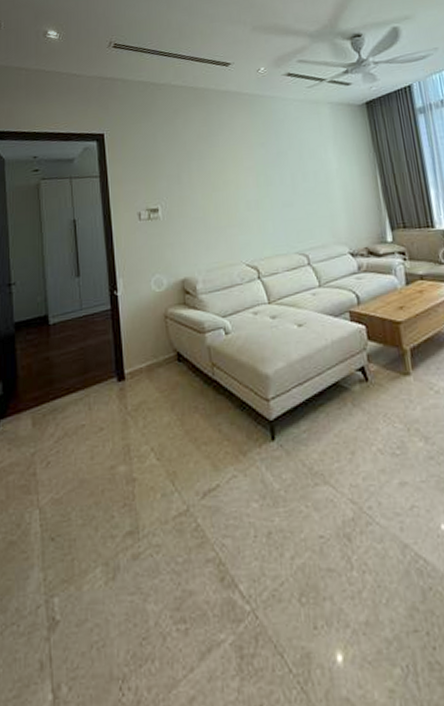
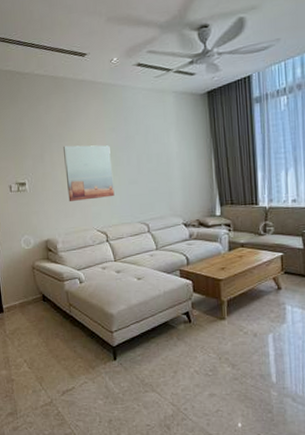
wall art: none [203,162,266,230] -> present [62,145,115,201]

